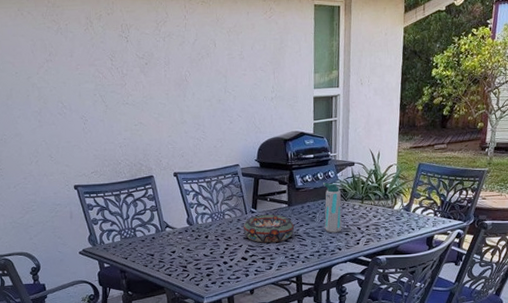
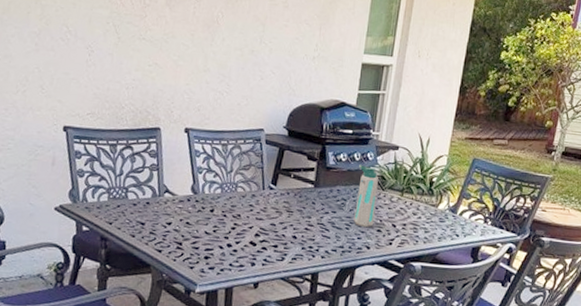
decorative bowl: present [243,214,295,243] -> none [256,192,319,229]

